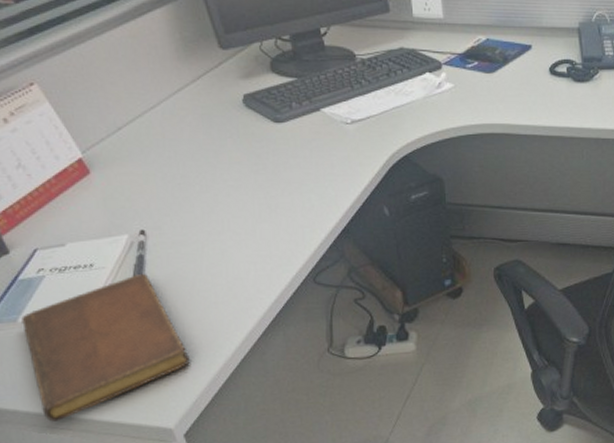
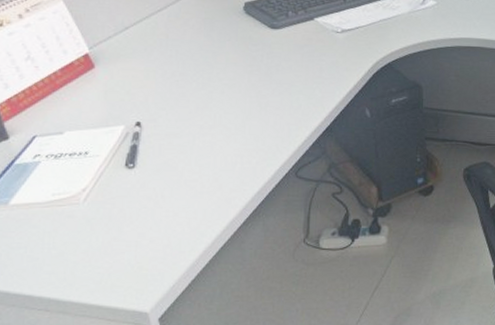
notebook: present [21,273,190,422] -> none [13,162,171,303]

